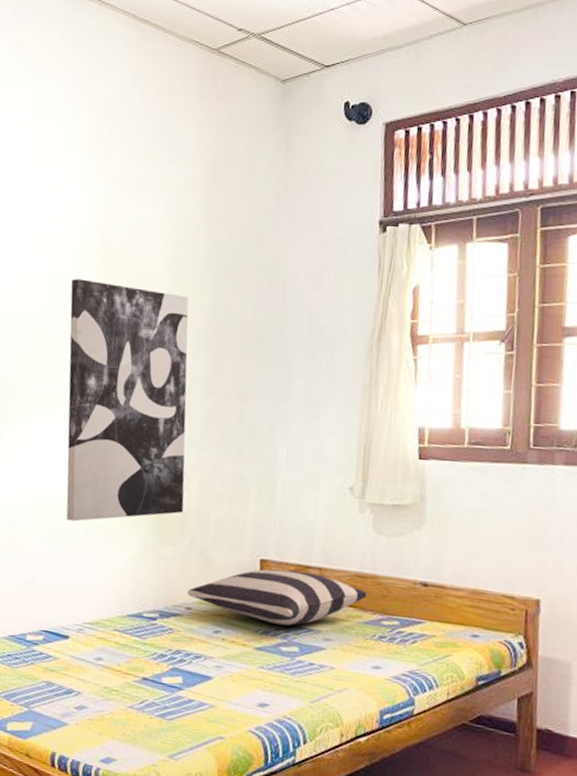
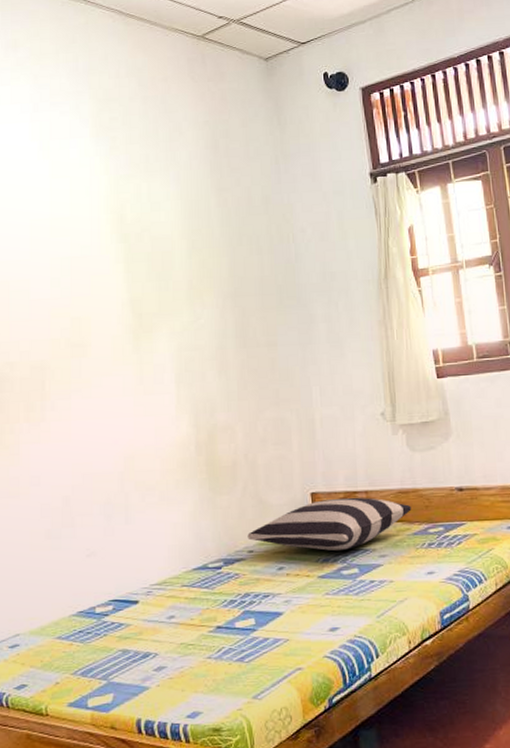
wall art: present [66,279,189,522] -> none [93,257,233,489]

